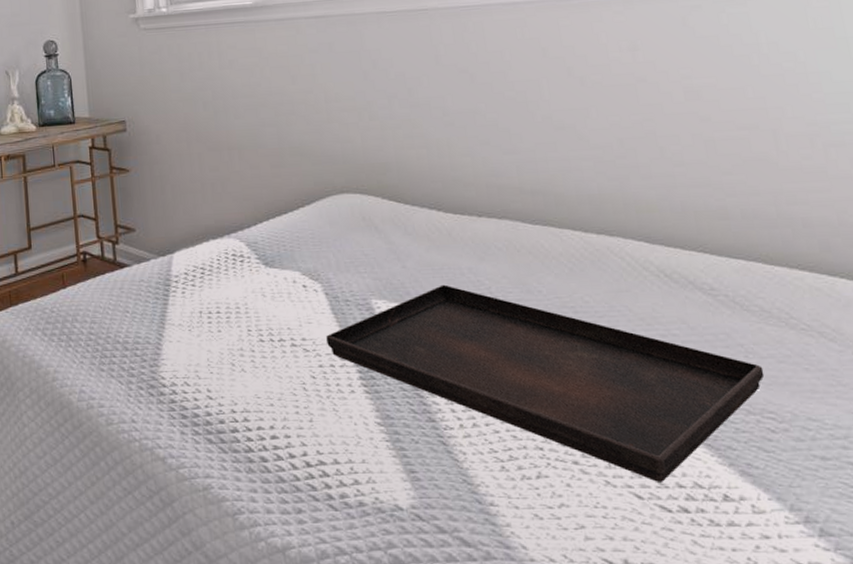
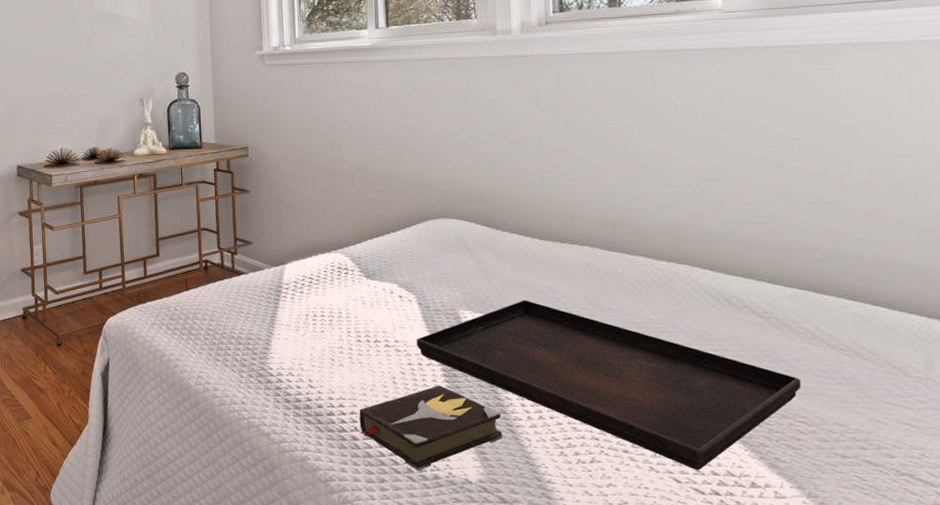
hardback book: none [266,390,434,497] -> present [359,385,503,471]

